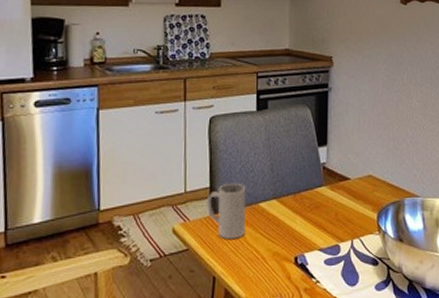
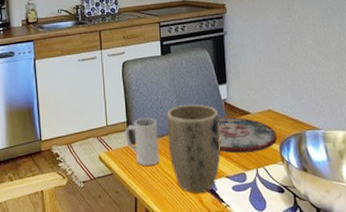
plant pot: none [256,167,316,270] -> present [166,104,221,194]
plate: none [314,183,375,224] -> present [218,117,277,154]

